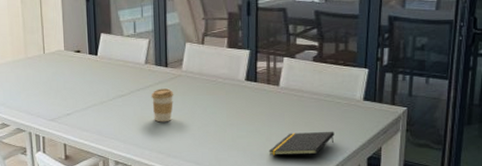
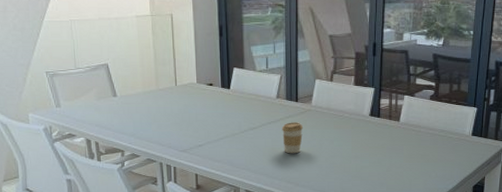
notepad: present [268,131,335,156] -> none [388,162,446,184]

